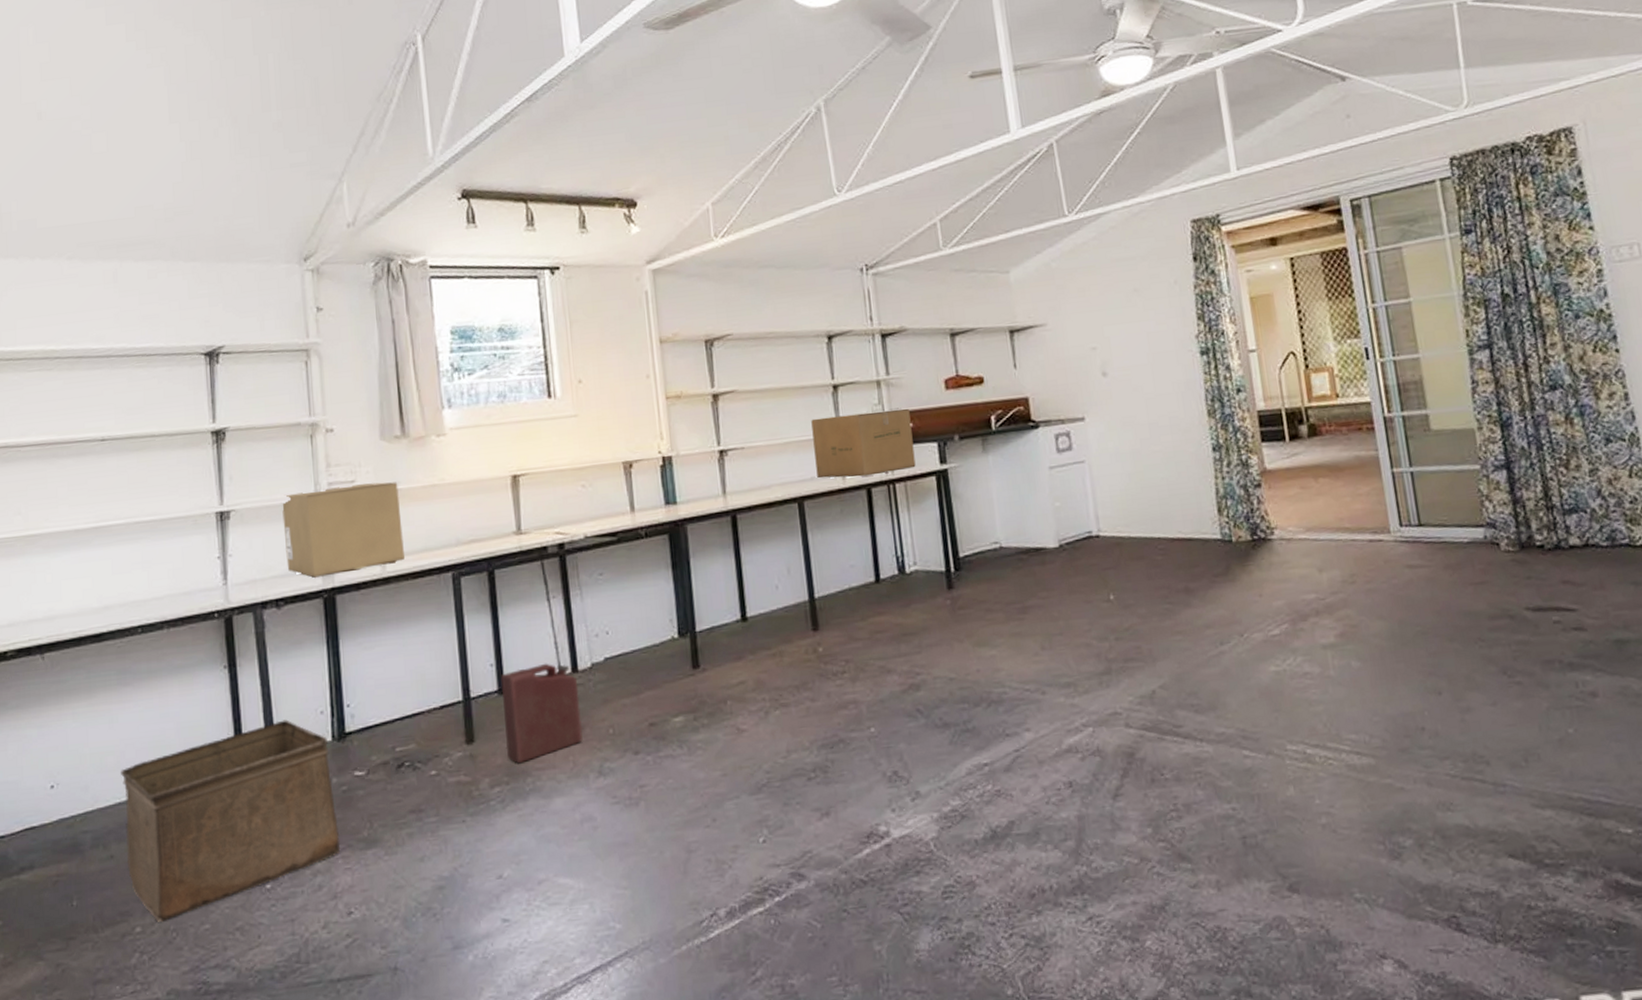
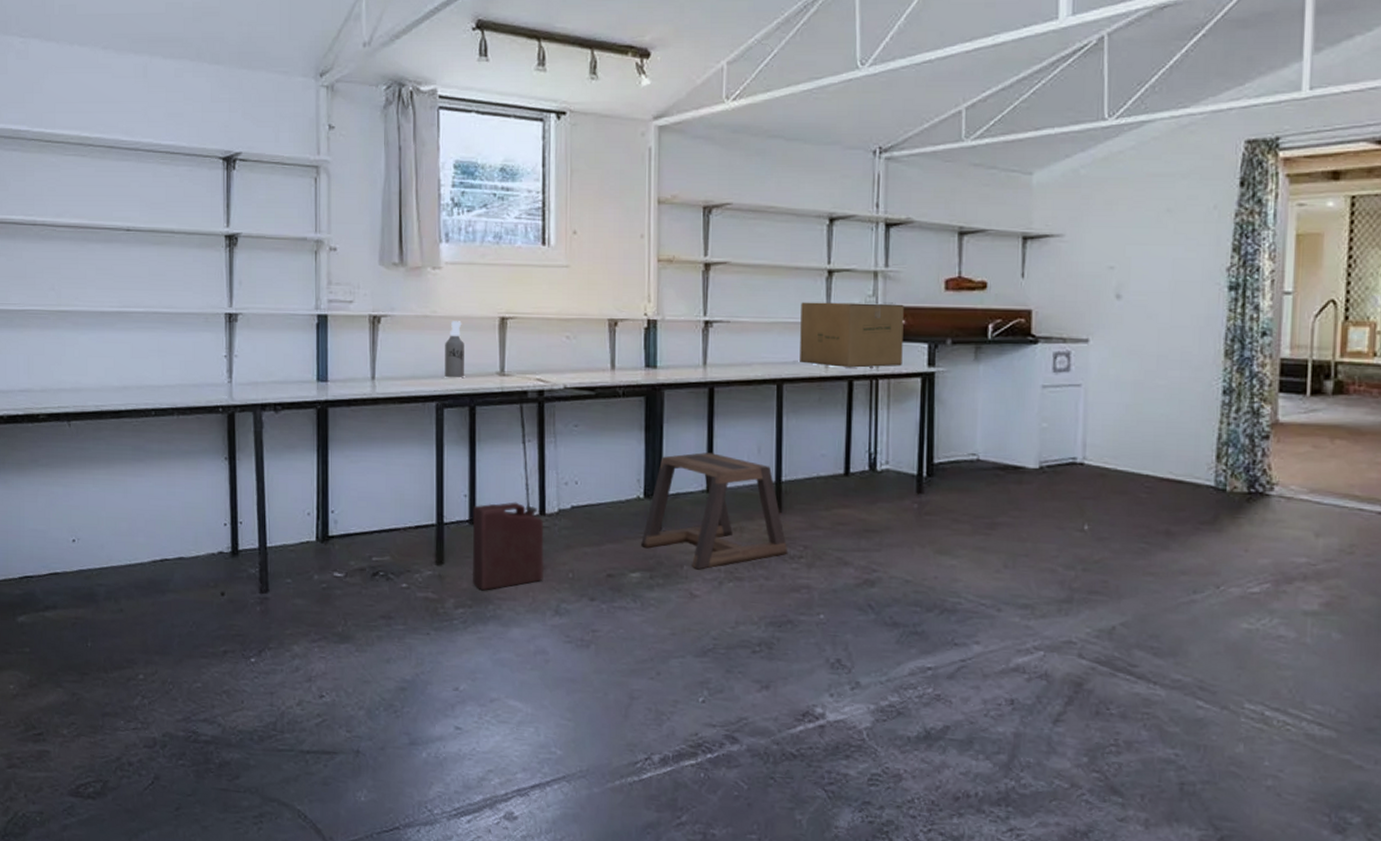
storage bin: present [121,719,341,922] -> none [132,515,317,674]
box: present [282,482,404,578] -> none [285,305,394,389]
spray bottle: none [456,485,479,545] -> present [445,321,464,378]
stool: none [681,580,831,703] -> present [641,452,788,570]

